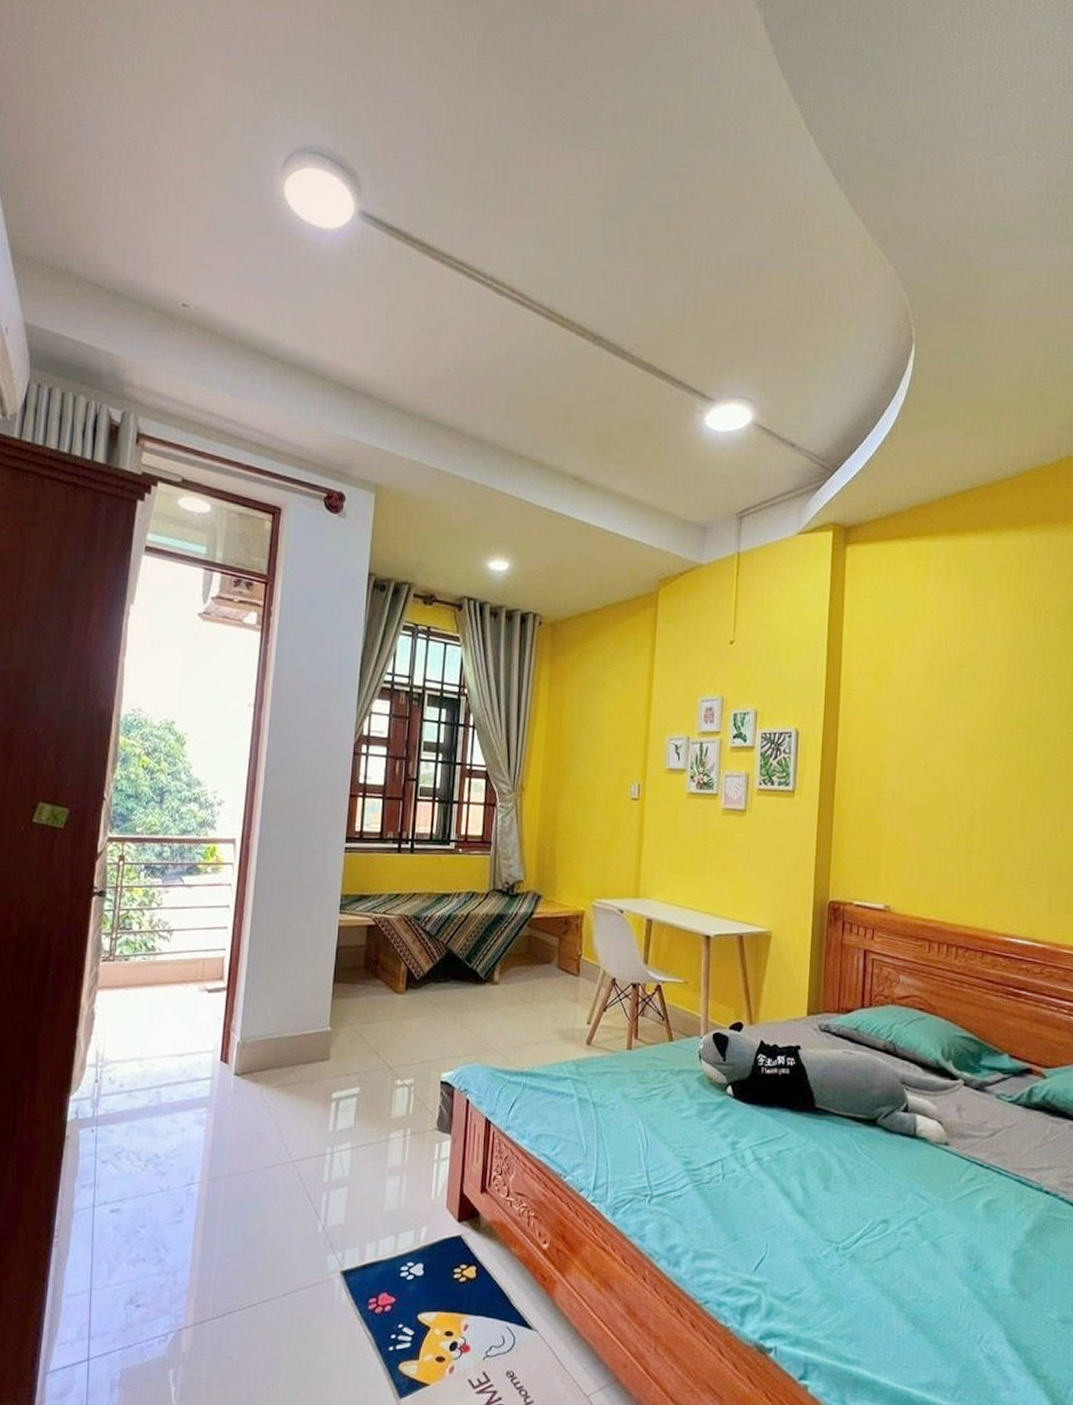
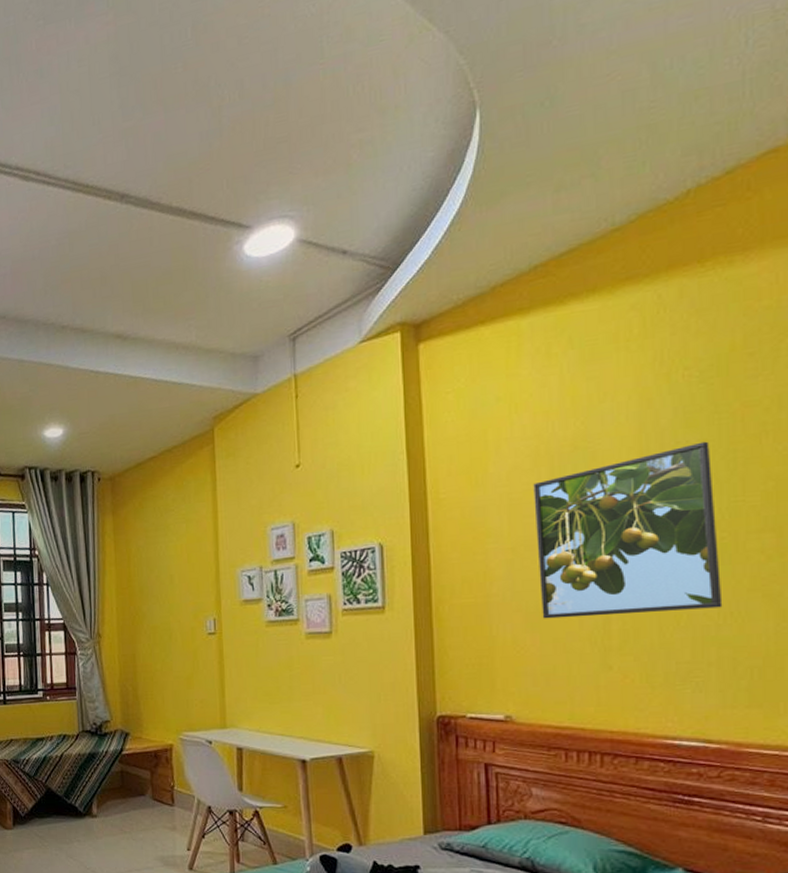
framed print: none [922,677,1058,824] -> present [533,441,723,619]

